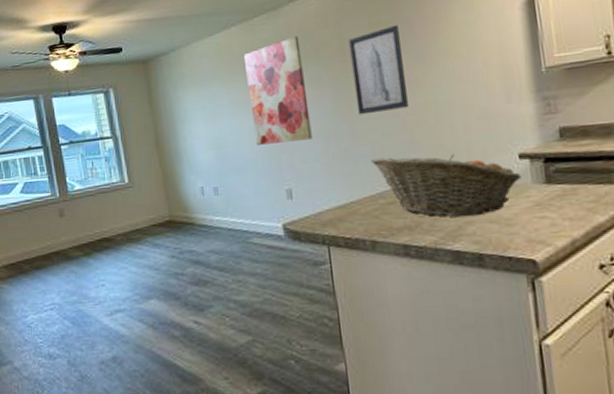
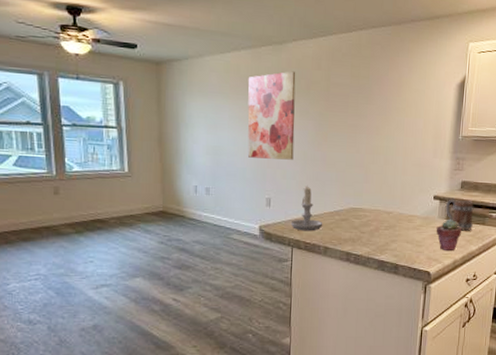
candle: none [321,167,365,224] -> present [290,186,323,231]
wall art: present [348,24,408,115] -> none [331,80,372,148]
fruit basket: present [371,154,522,217] -> none [335,182,433,236]
potted succulent: none [532,182,575,227] -> present [436,219,462,250]
mug: none [540,151,594,197] -> present [445,199,474,231]

